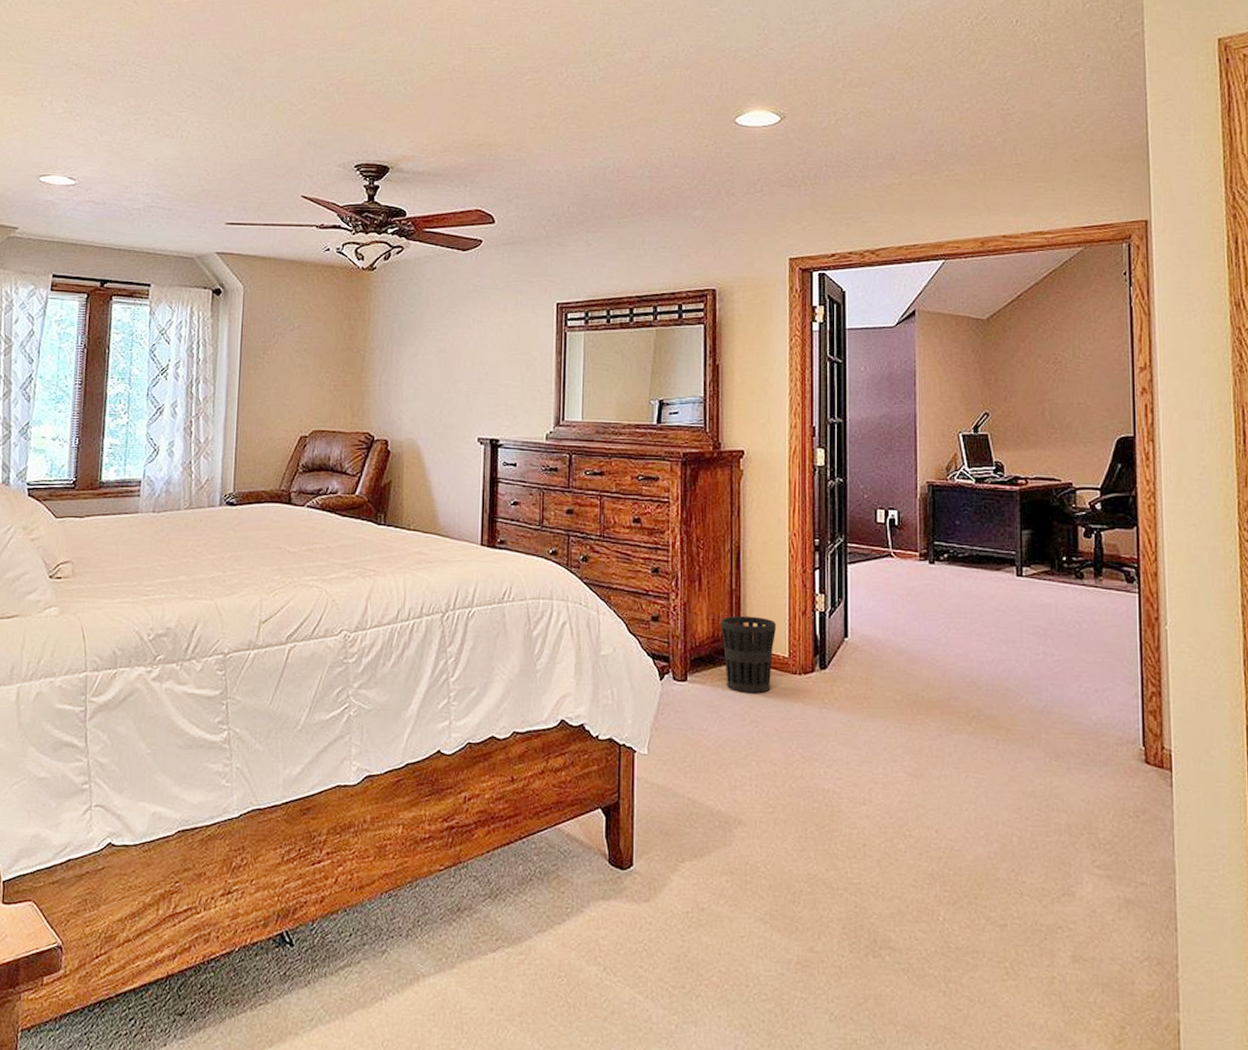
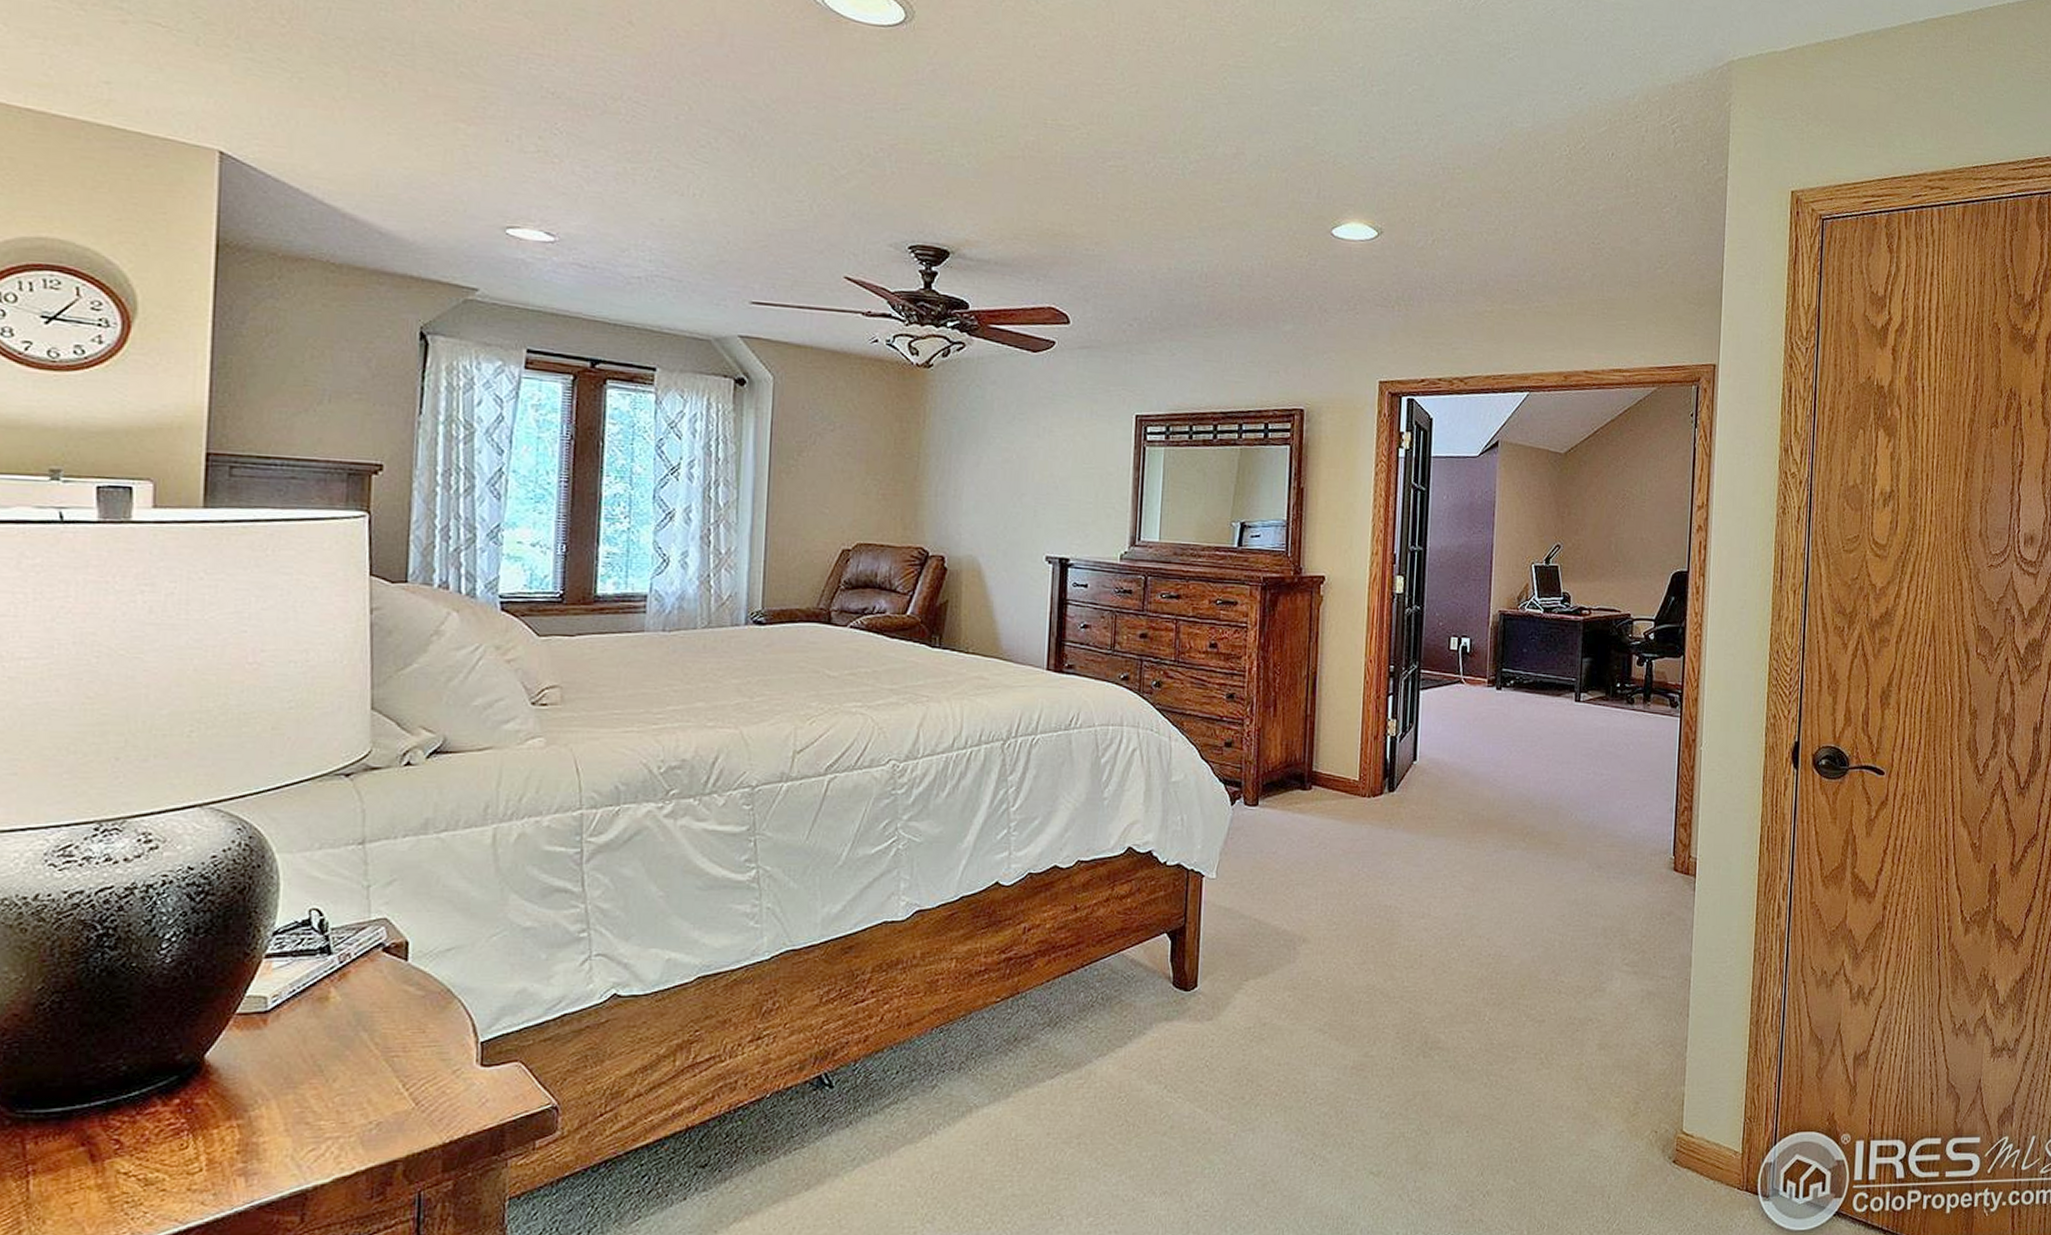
wastebasket: present [721,615,776,693] -> none [1294,740,1348,816]

